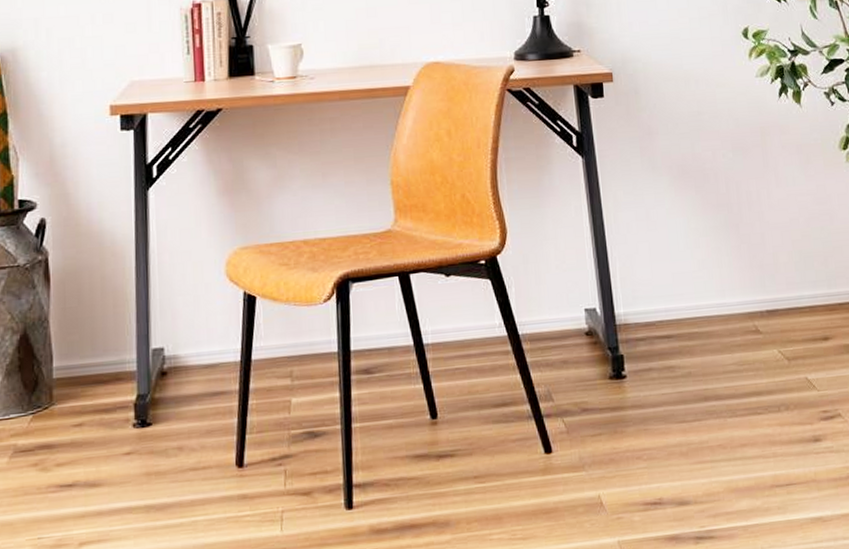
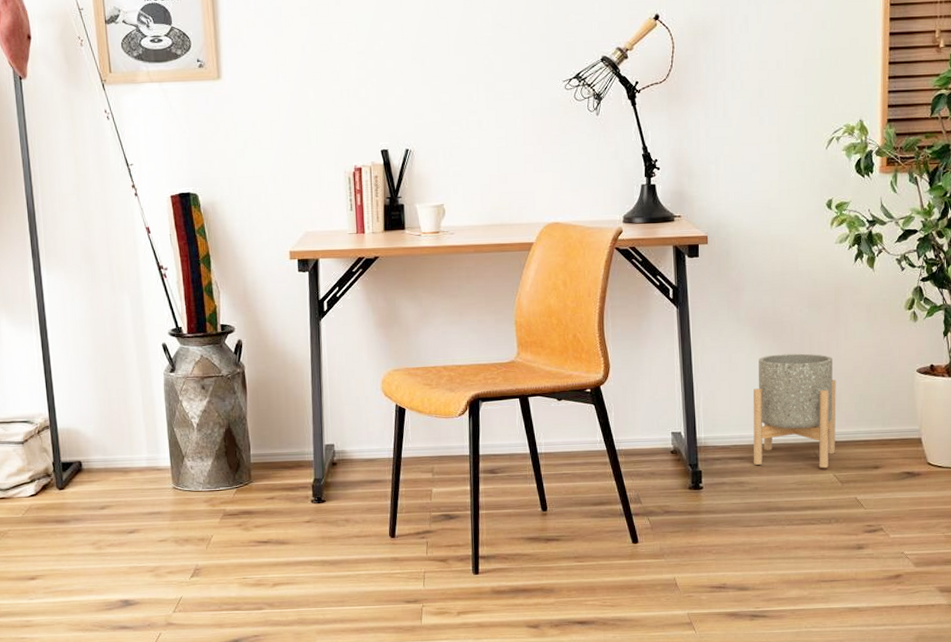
planter: none [677,205,778,344] -> present [753,353,836,469]

